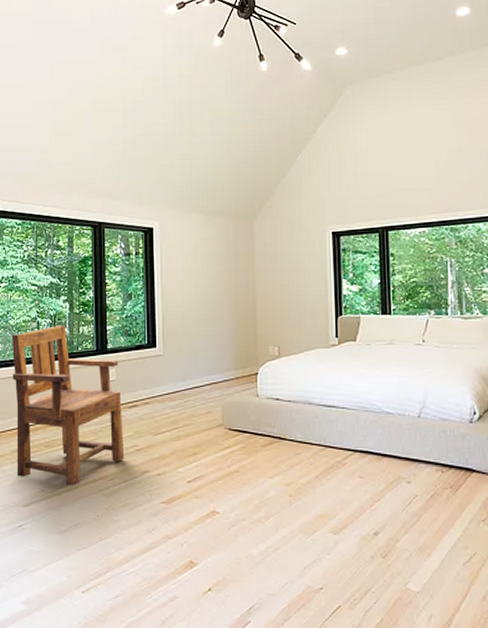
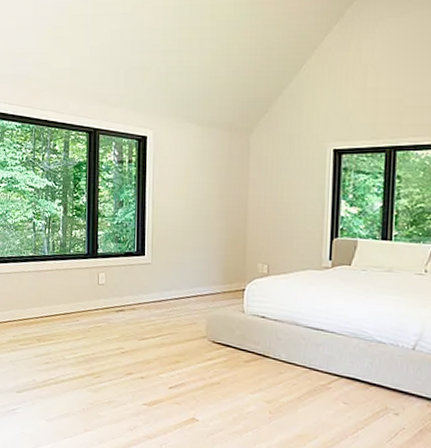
armchair: present [11,324,125,486] -> none [9,226,111,379]

